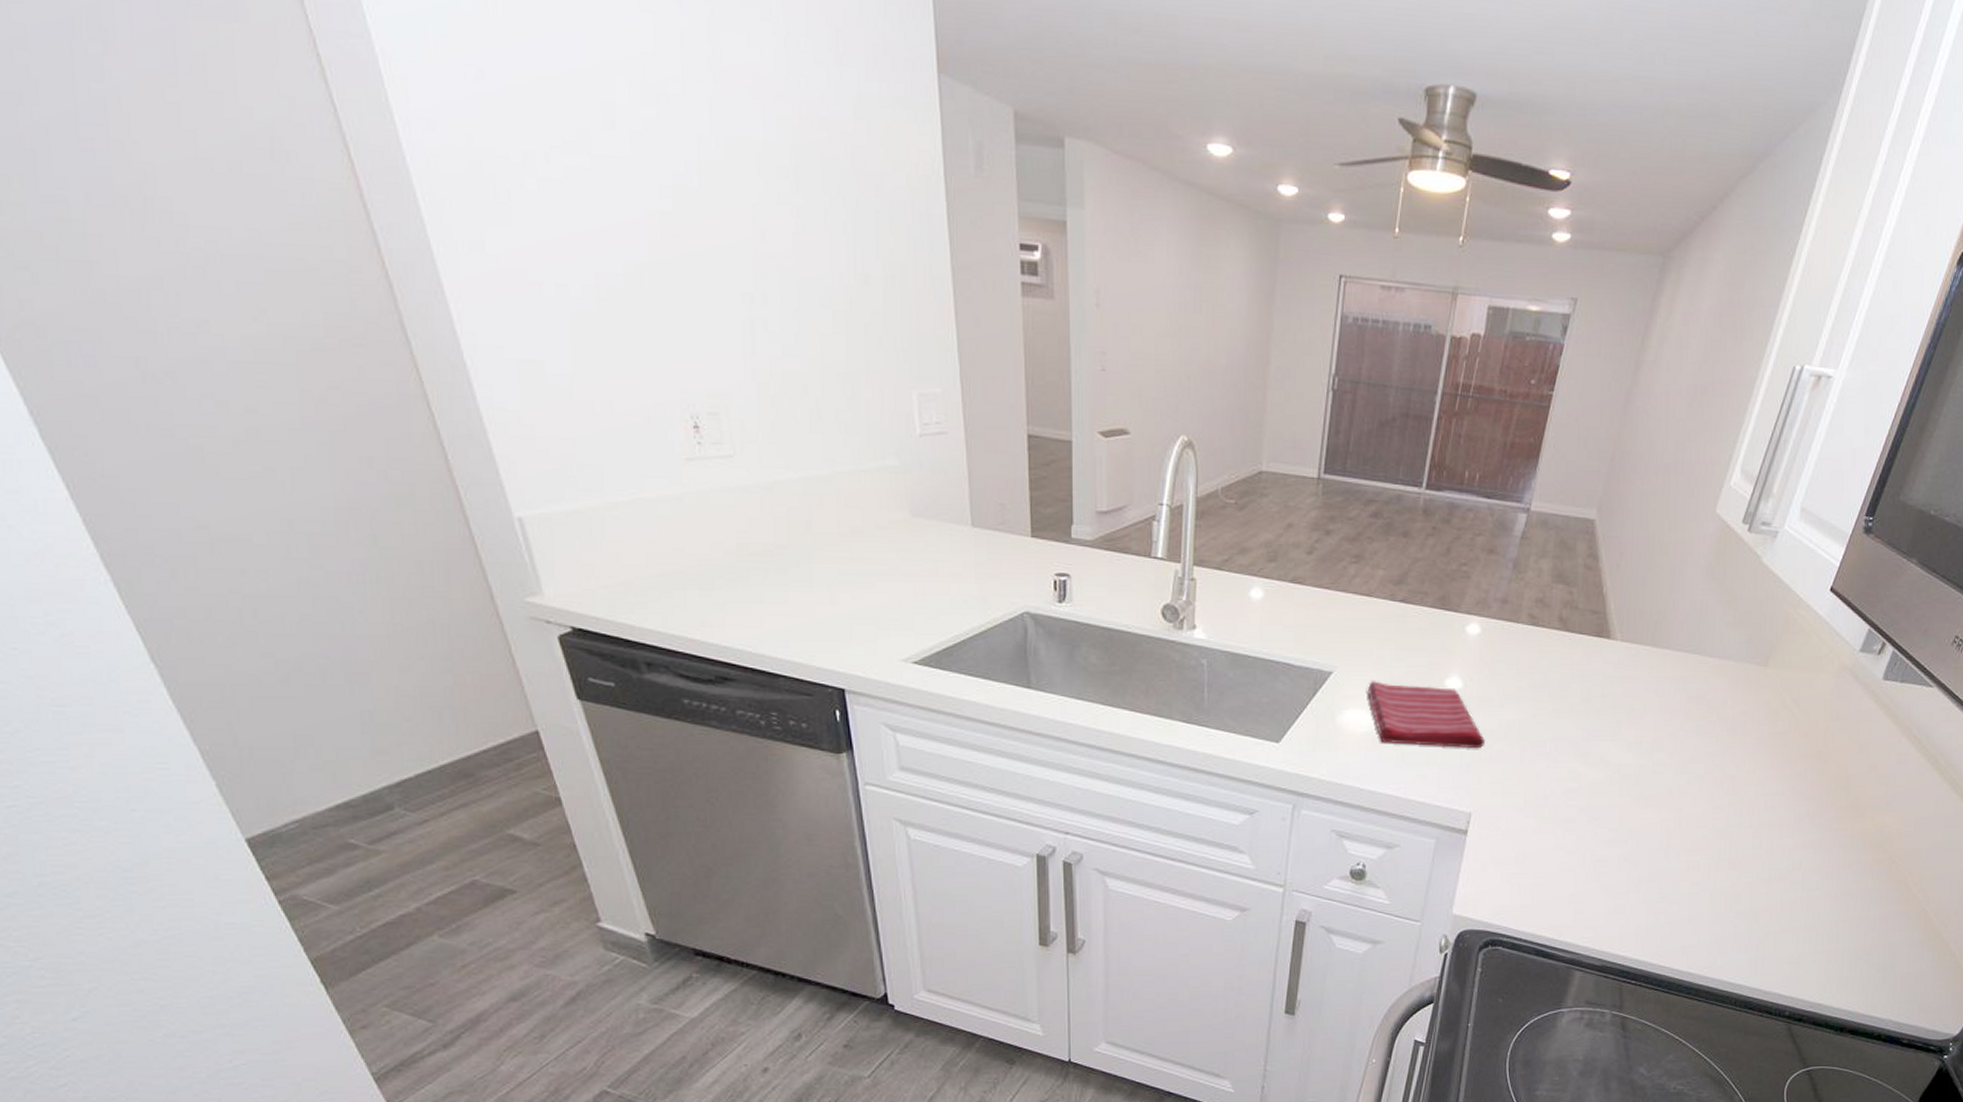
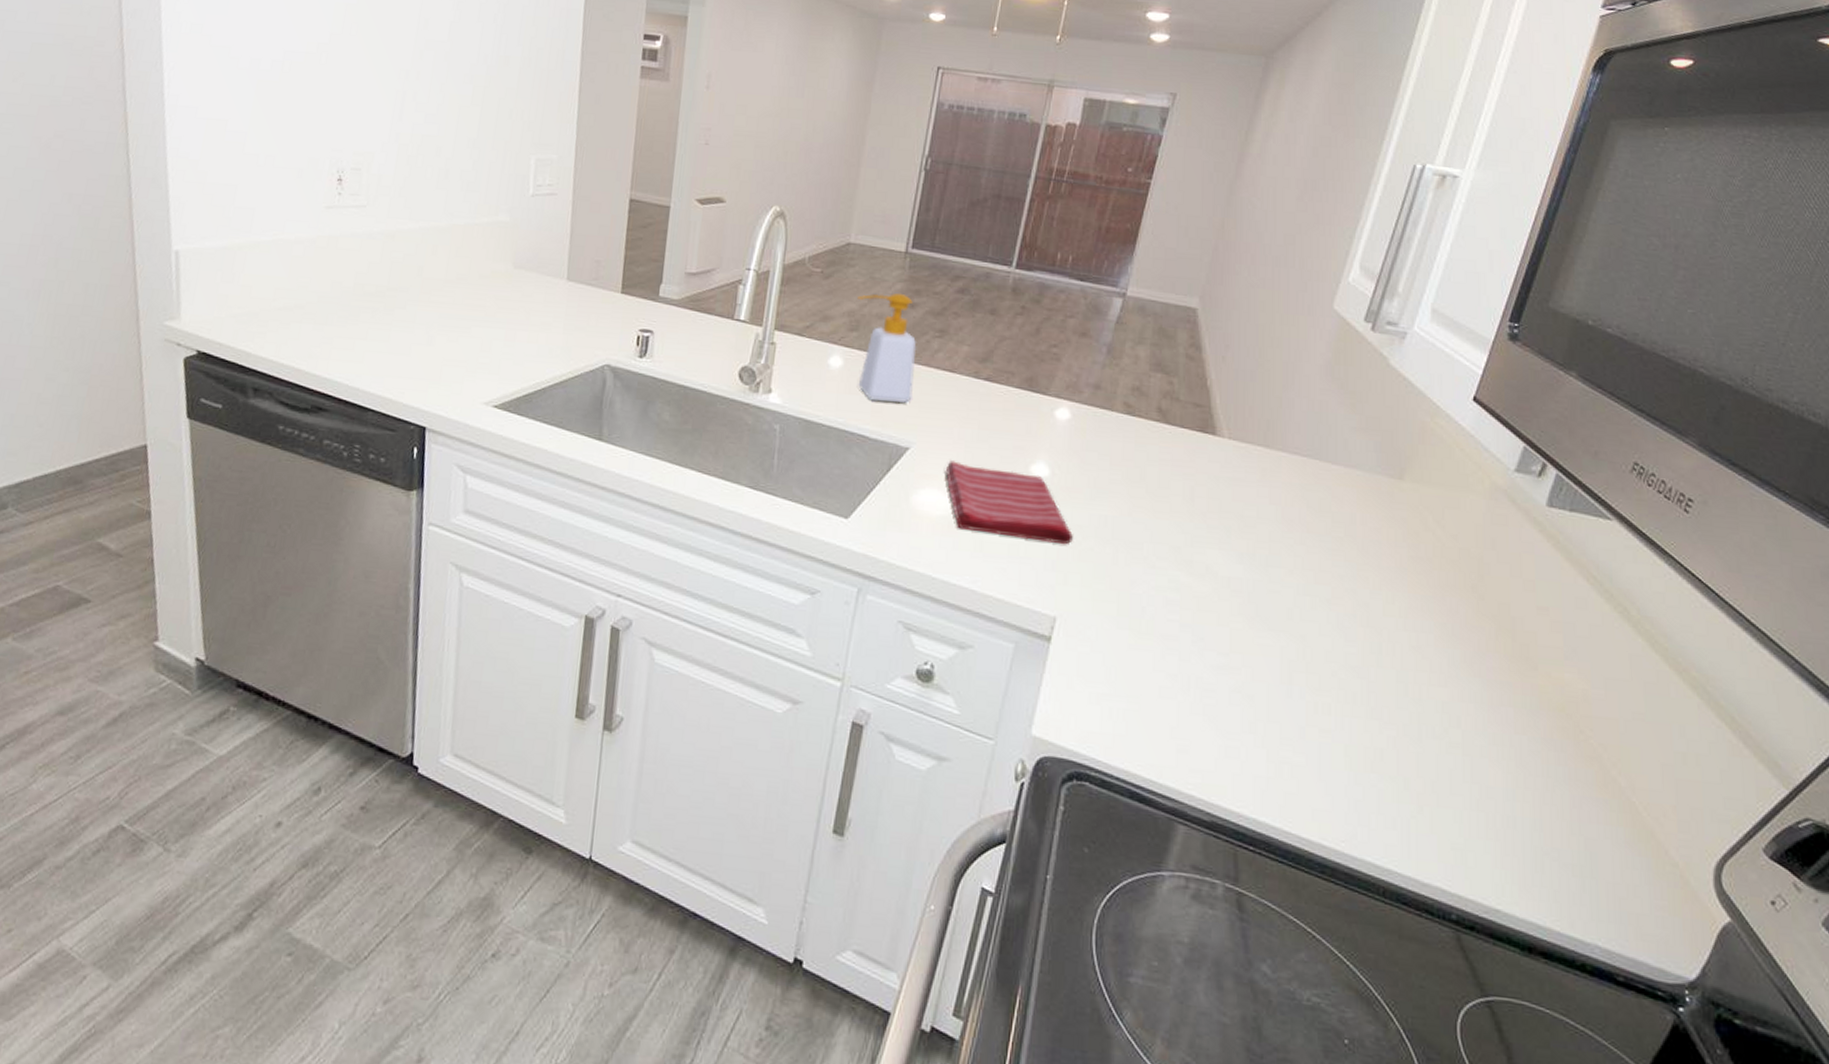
soap bottle: none [1273,520,1334,629] -> present [857,293,917,403]

